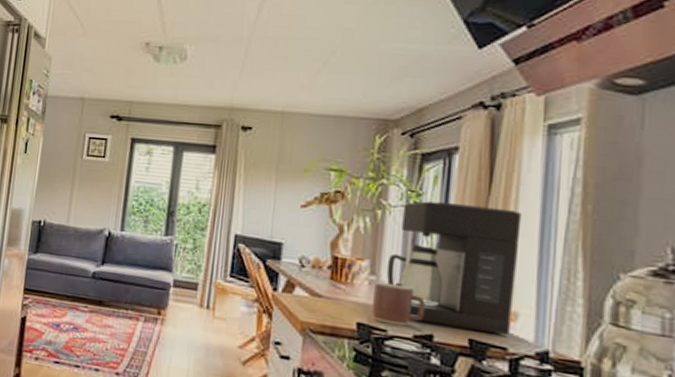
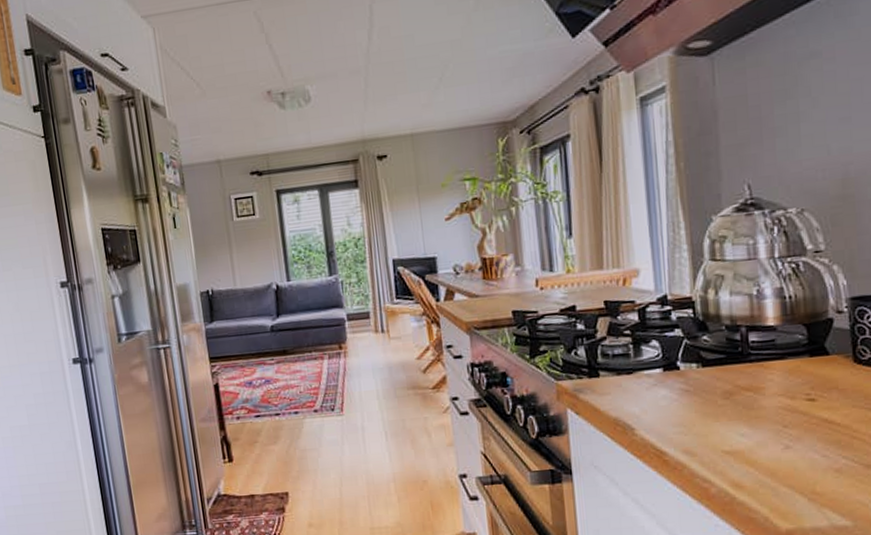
mug: present [372,282,426,326] -> none [521,269,566,306]
coffee maker: present [386,201,522,336] -> none [528,181,635,297]

